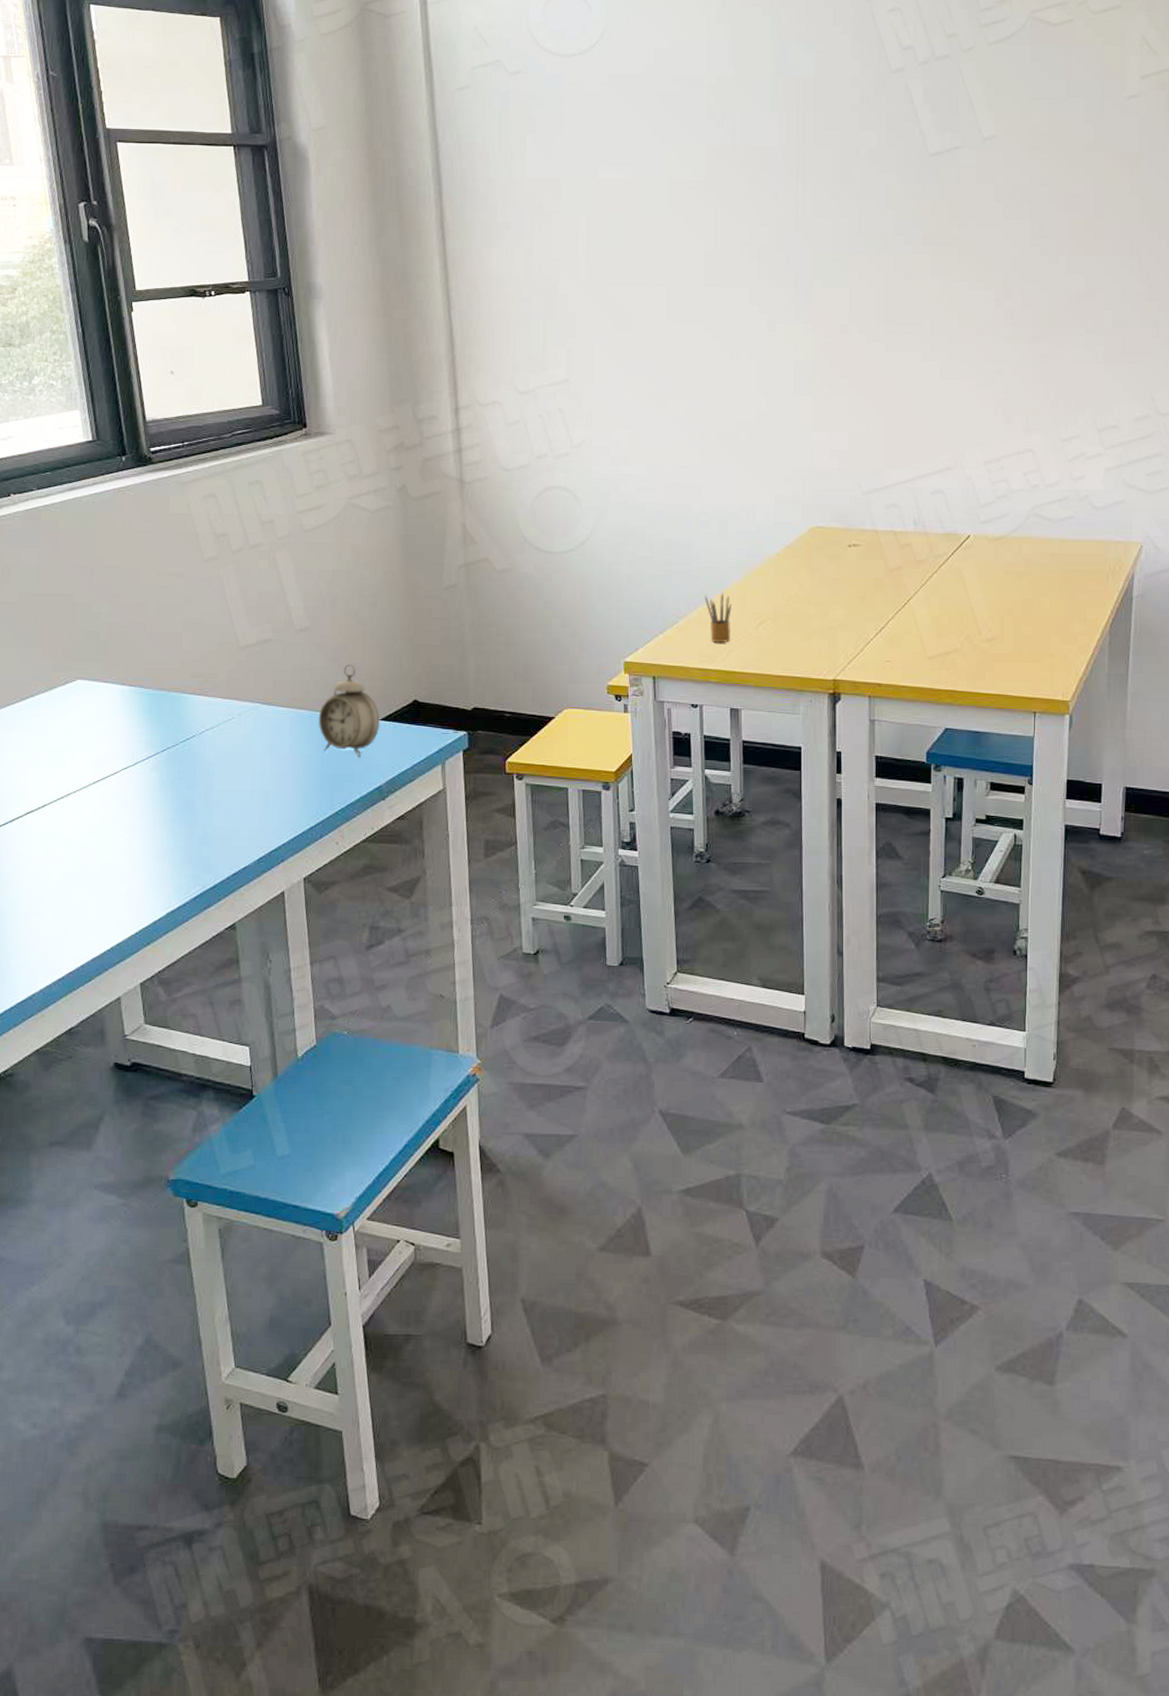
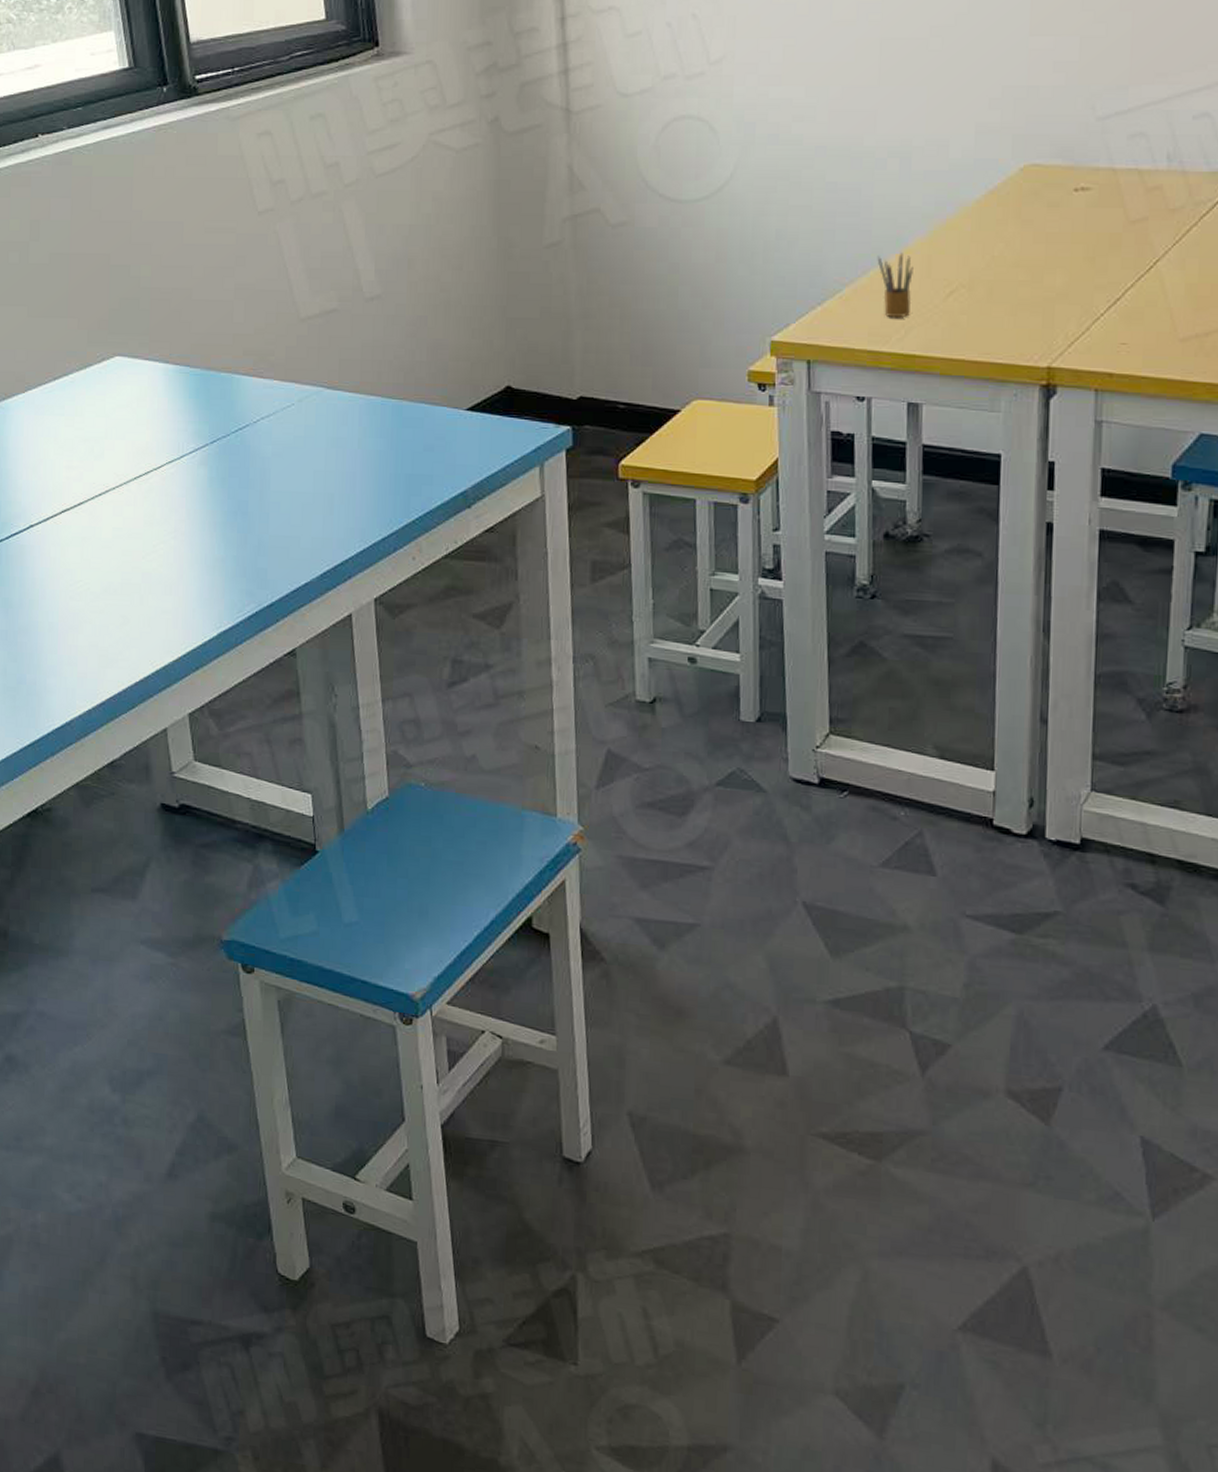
alarm clock: present [318,663,380,757] -> none [392,340,466,455]

